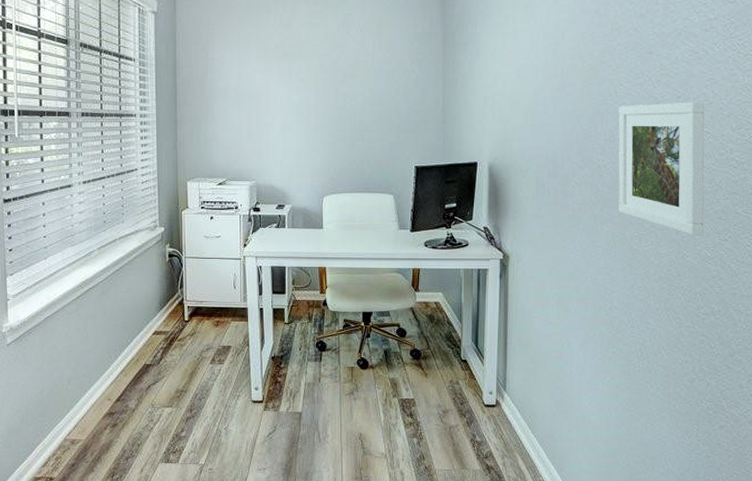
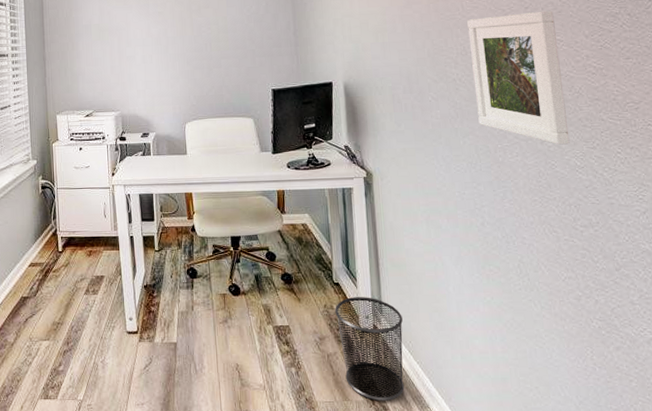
waste bin: none [460,374,525,470] -> present [335,297,405,401]

